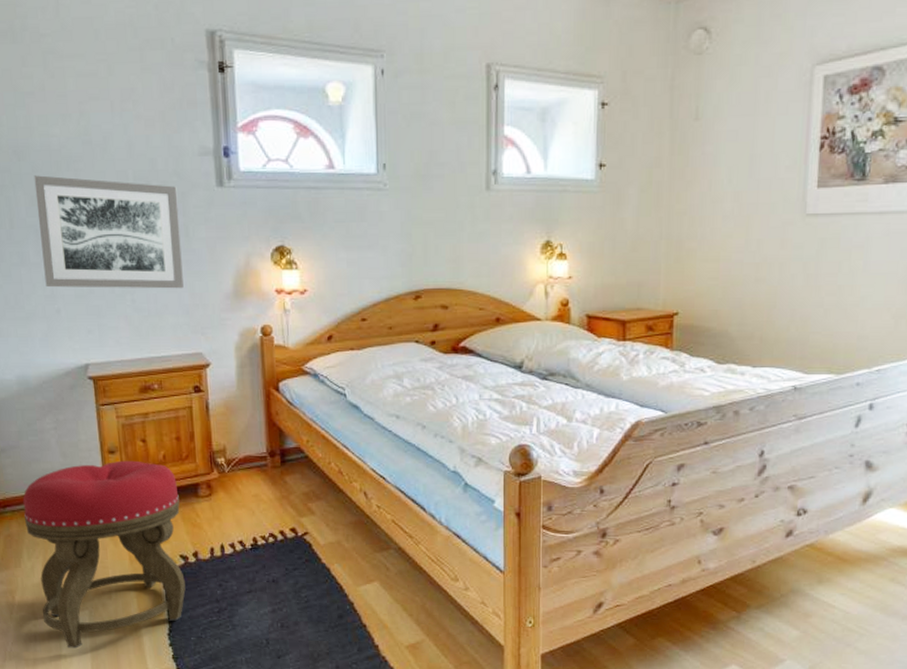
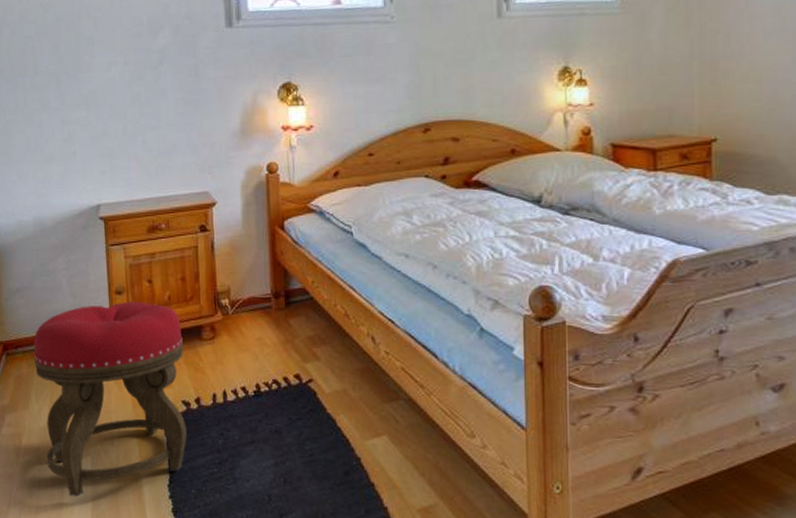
wall art: present [34,175,184,289] -> none [57,25,192,131]

